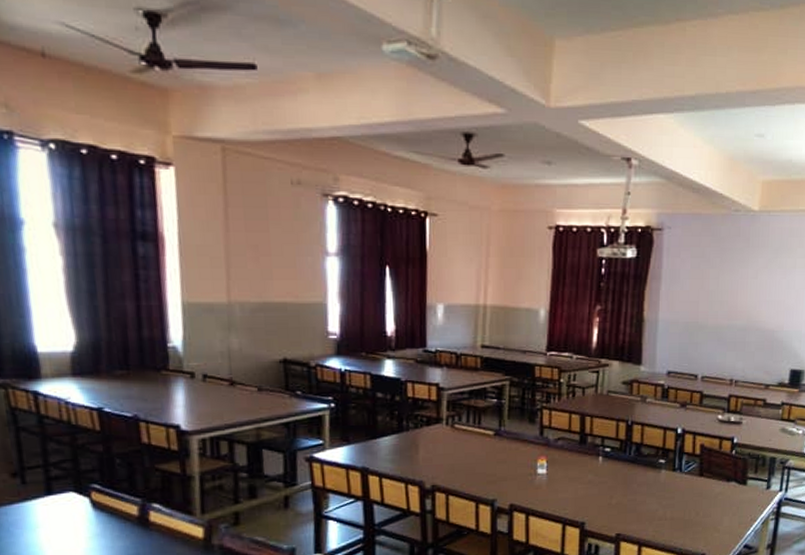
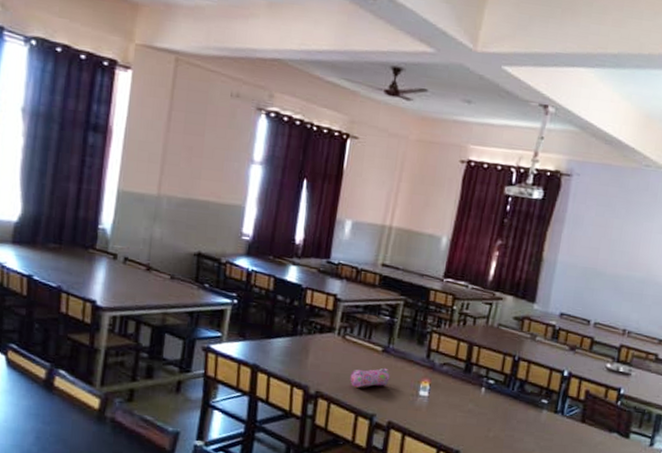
pencil case: none [465,451,506,475] -> present [350,367,390,388]

